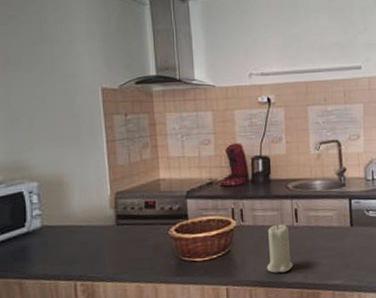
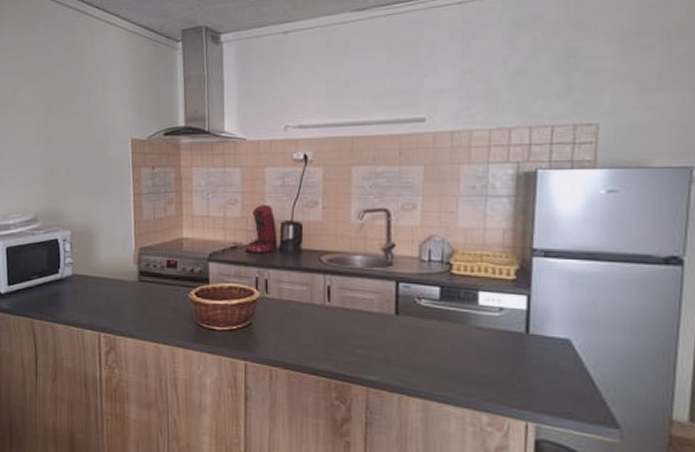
candle: present [266,224,293,274] -> none [290,301,321,357]

